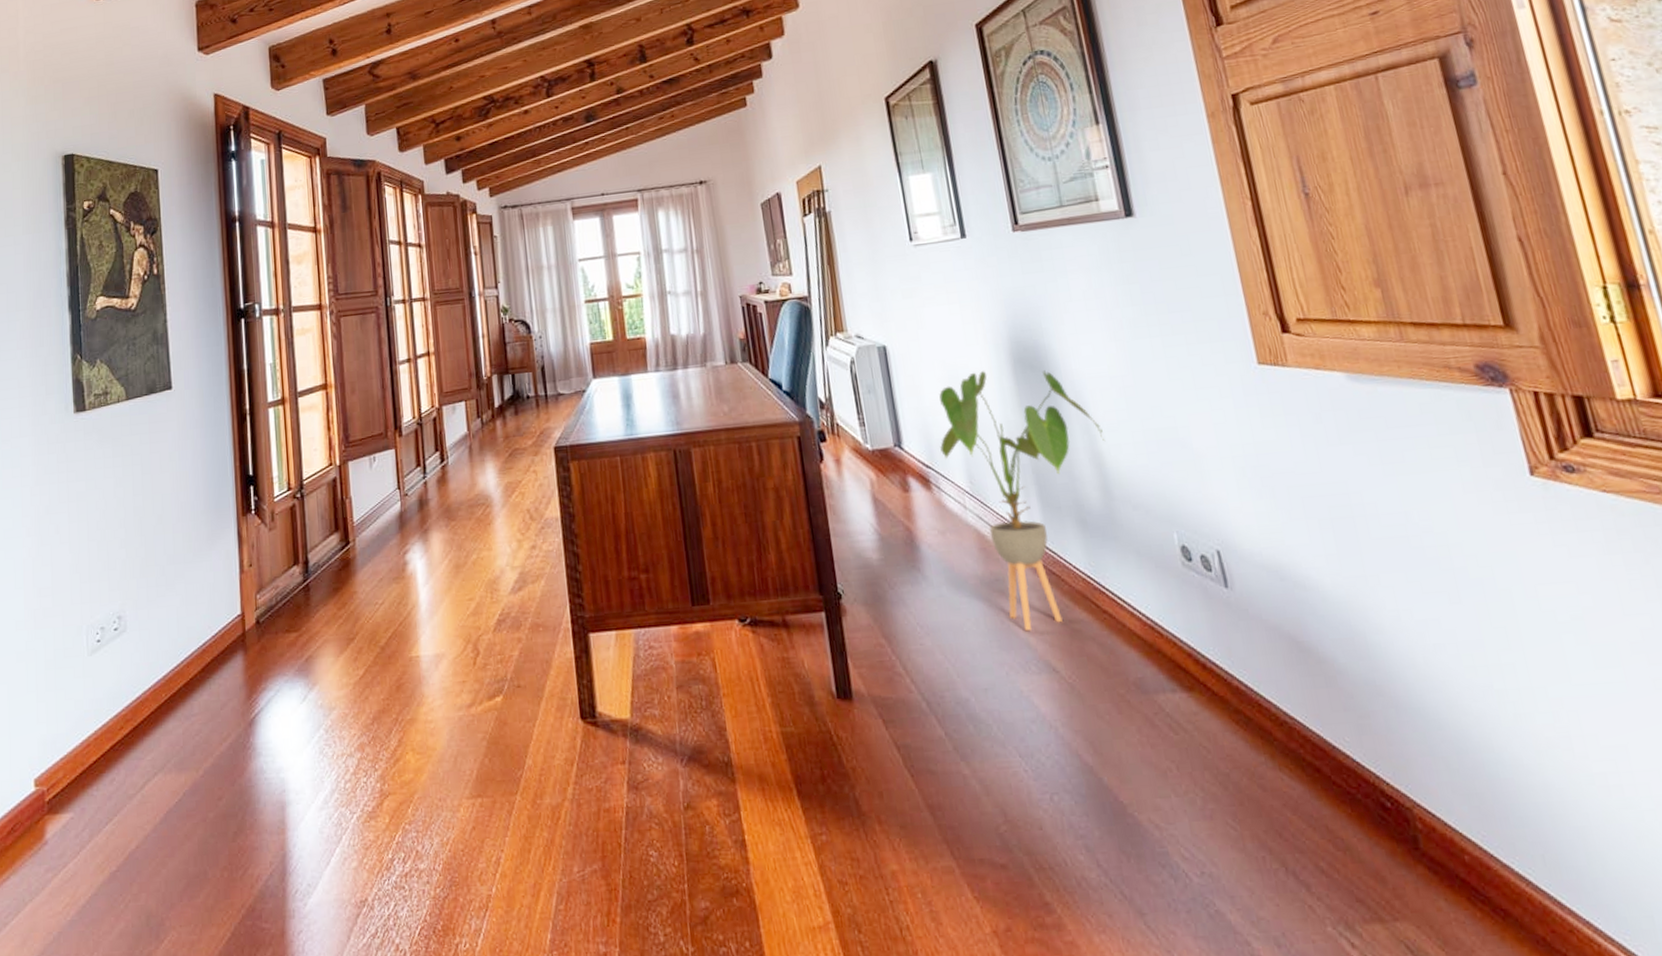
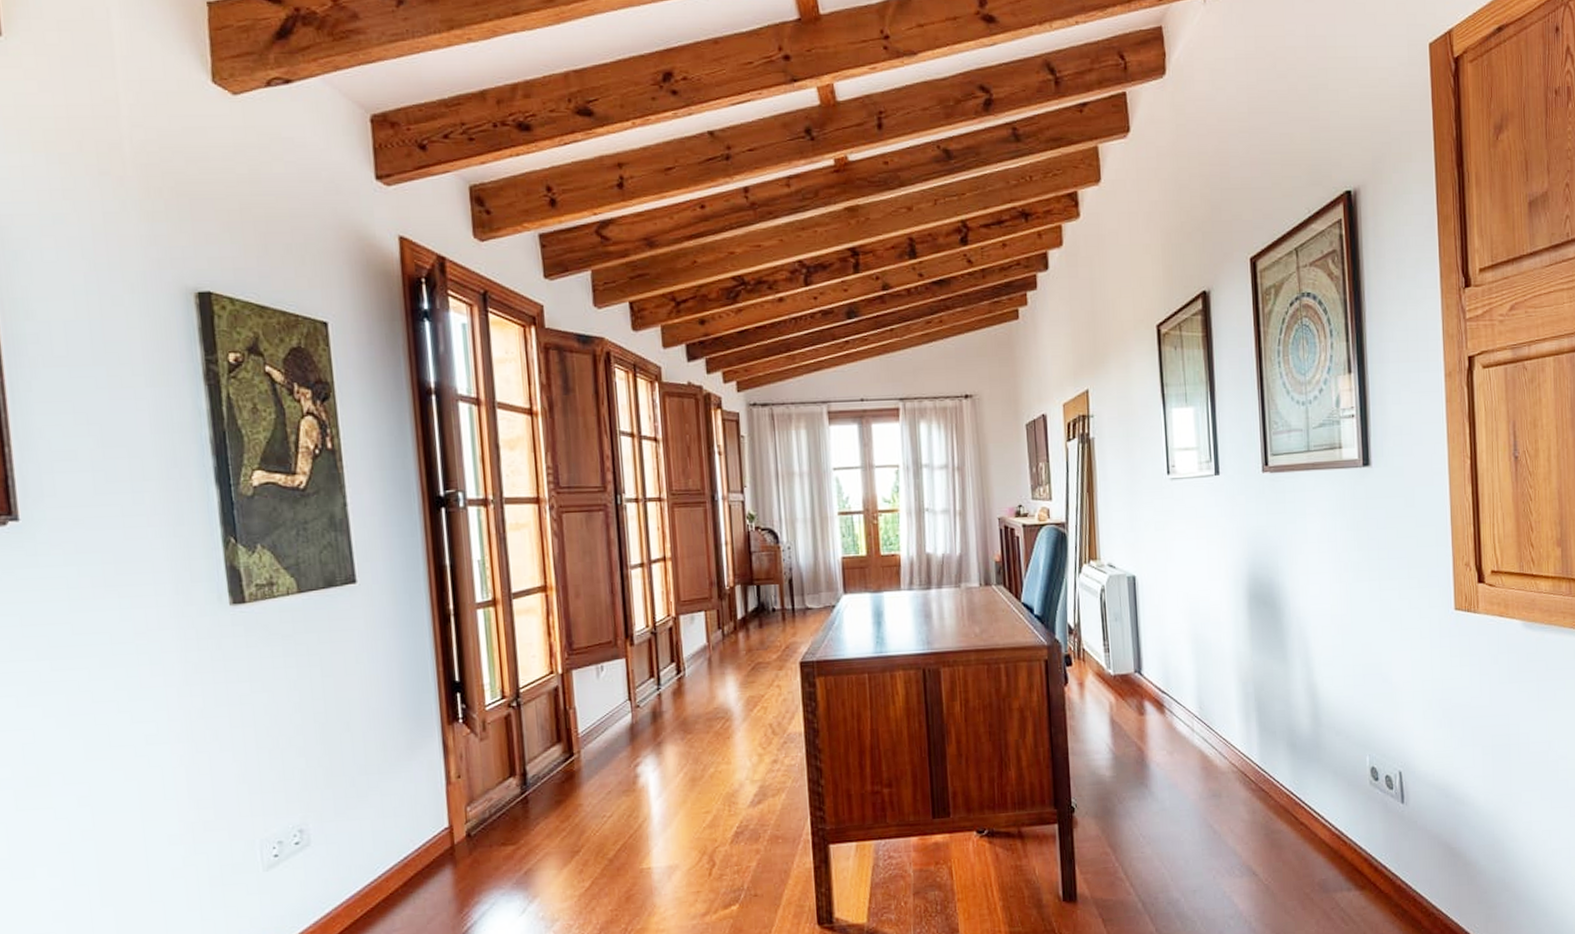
house plant: present [939,370,1106,632] -> none [1176,605,1321,841]

